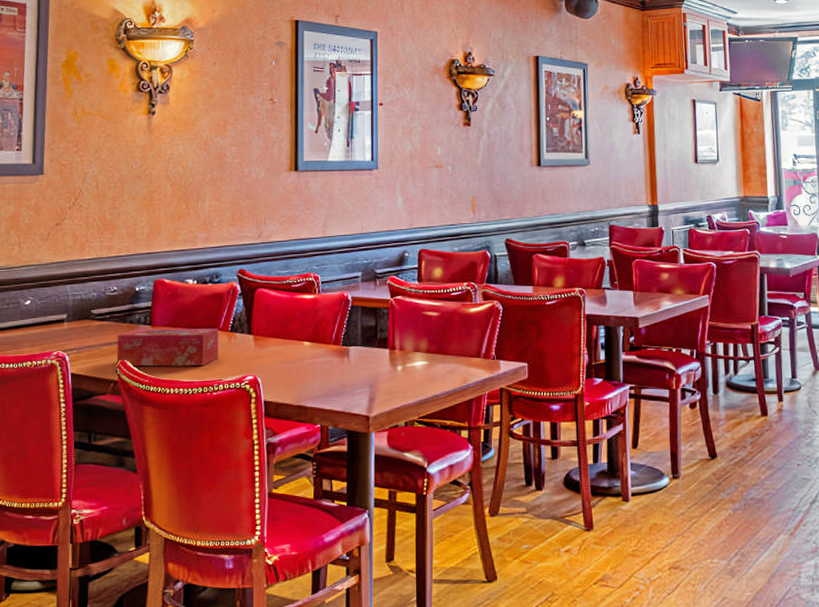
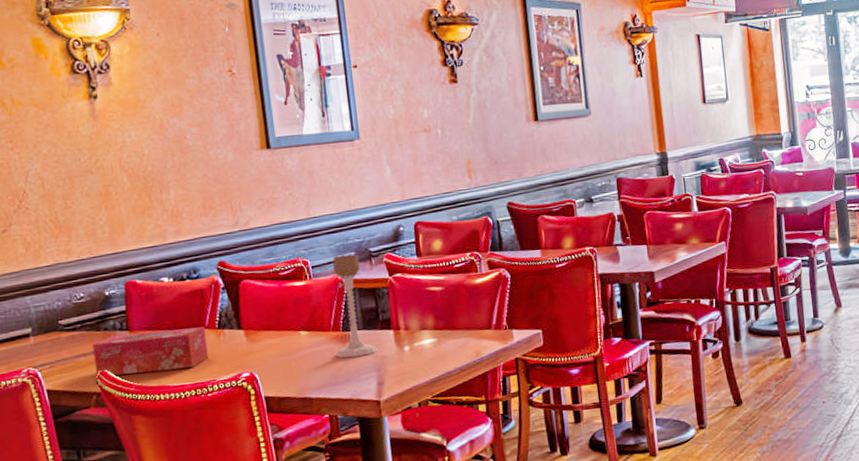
candle holder: none [334,274,372,372] -> present [333,253,377,358]

